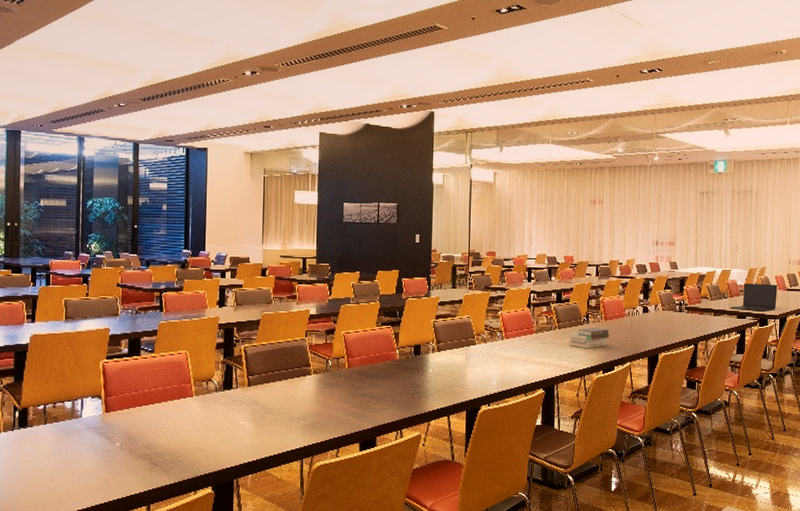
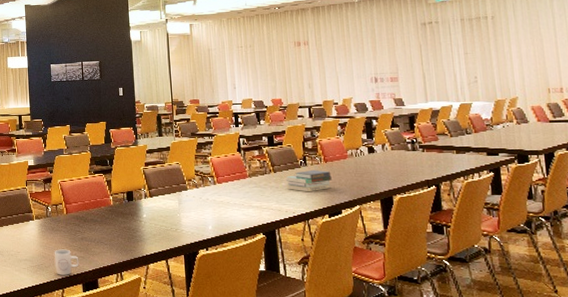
mug: none [330,406,358,434] -> present [54,249,79,275]
laptop: present [730,283,778,312] -> none [477,116,538,147]

